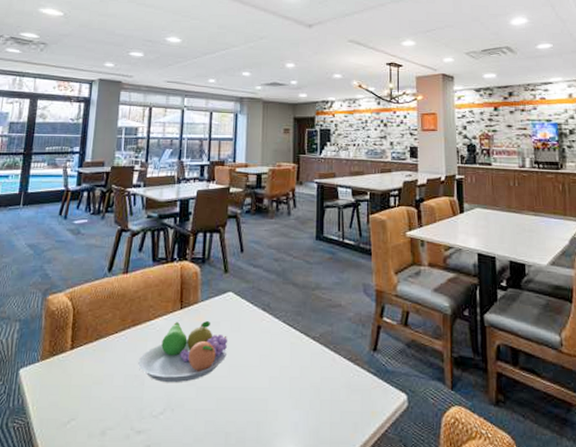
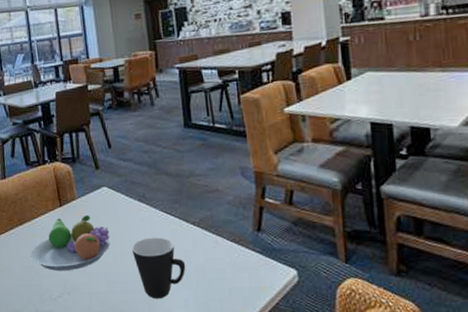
mug: none [248,350,301,421] -> present [131,237,186,299]

